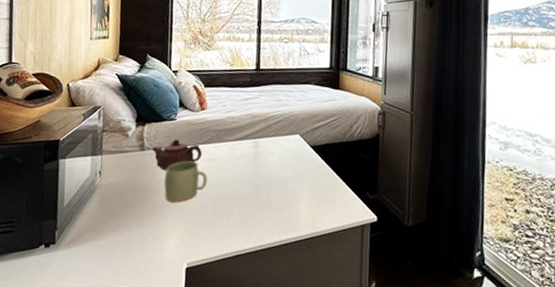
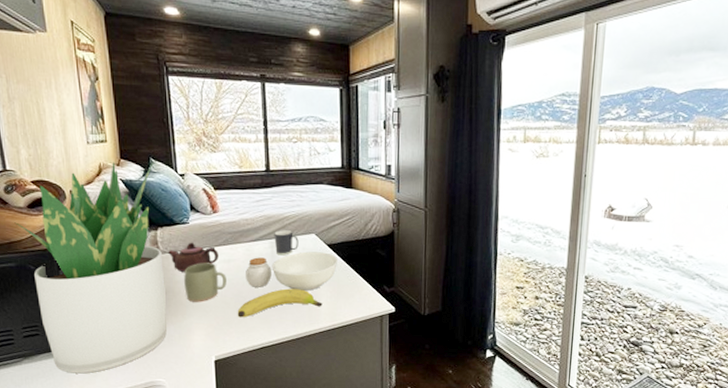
planter: none [10,57,149,277] -> present [14,162,167,374]
fruit: none [214,191,302,222] -> present [237,288,323,318]
jar: none [226,157,254,189] -> present [246,257,273,287]
bowl: none [253,152,320,195] -> present [271,251,337,291]
mug: none [258,129,283,156] -> present [274,230,299,256]

